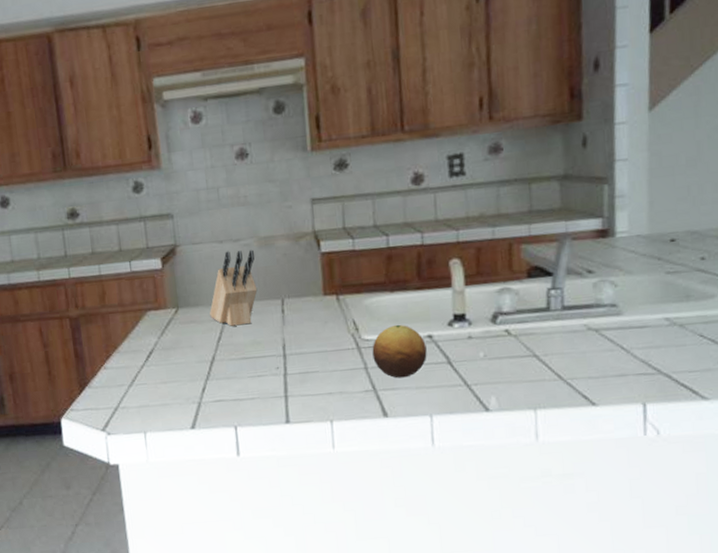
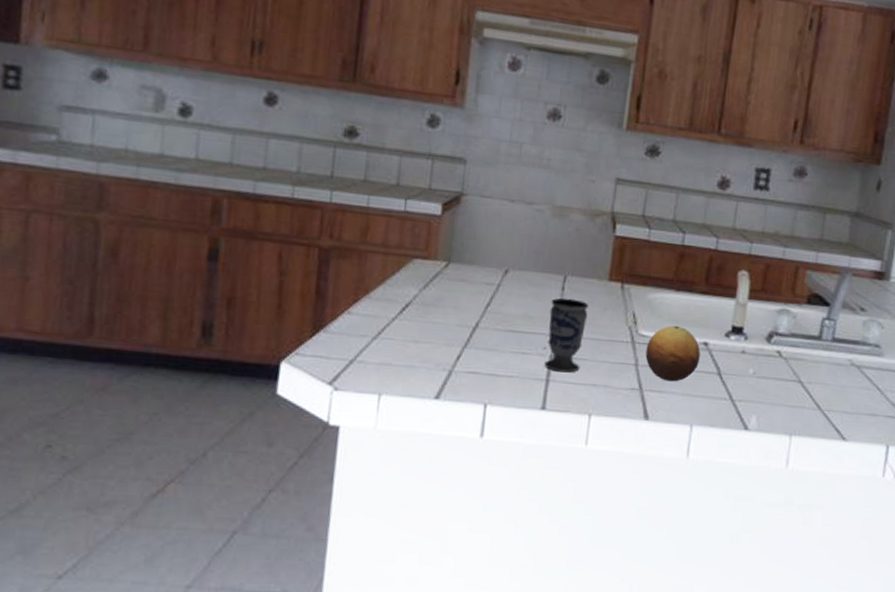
knife block: present [210,249,258,326] -> none [483,212,547,296]
cup: none [274,318,314,387] -> present [544,297,589,373]

